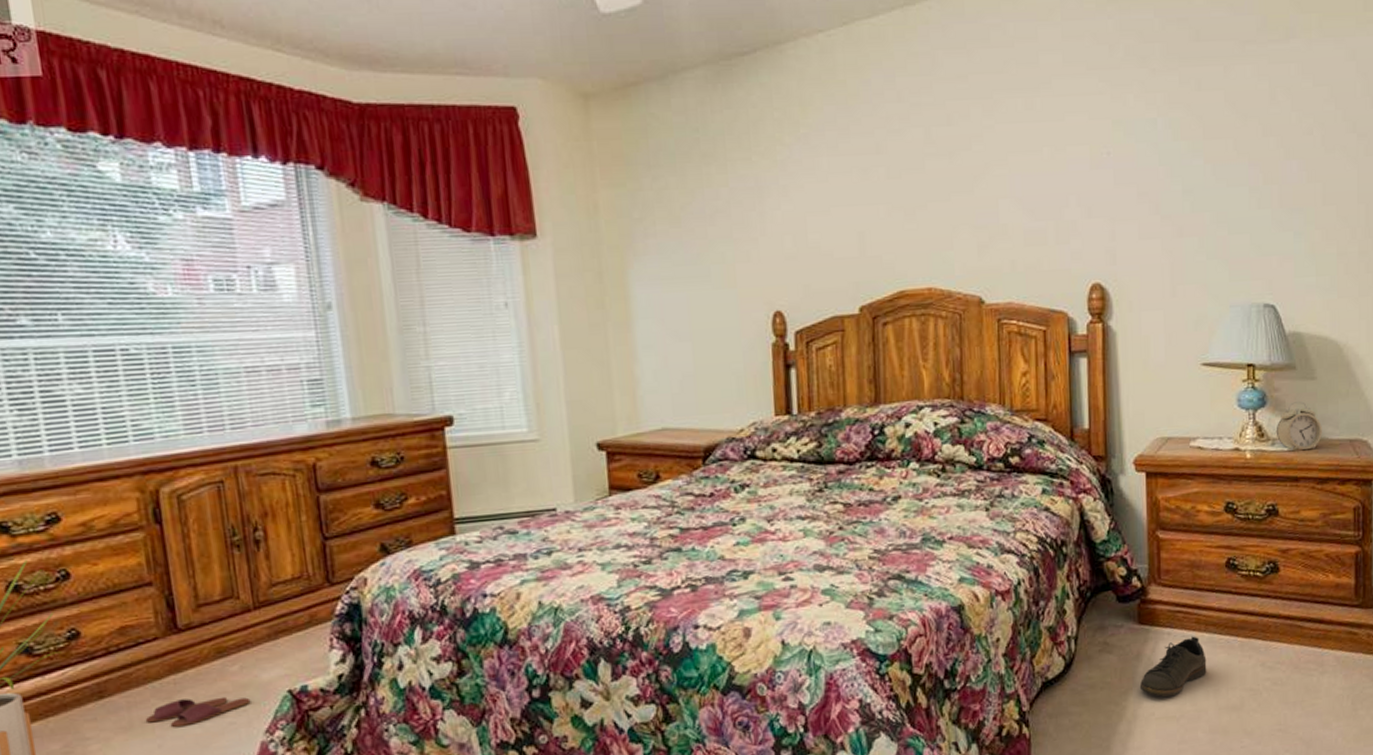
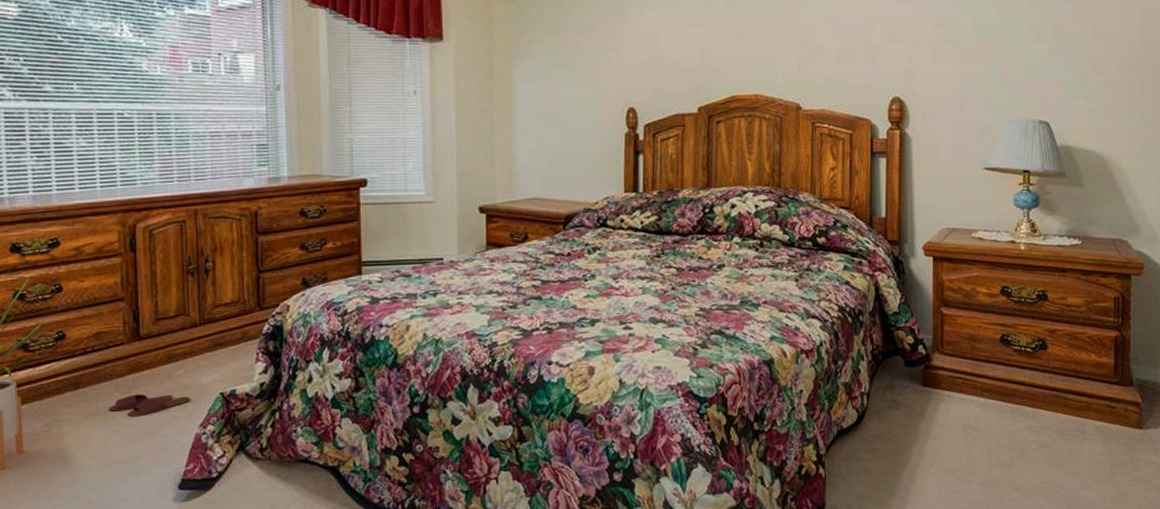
shoe: present [1139,636,1207,698] -> none [922,399,981,451]
alarm clock: present [1276,401,1322,452] -> none [1047,204,1087,246]

